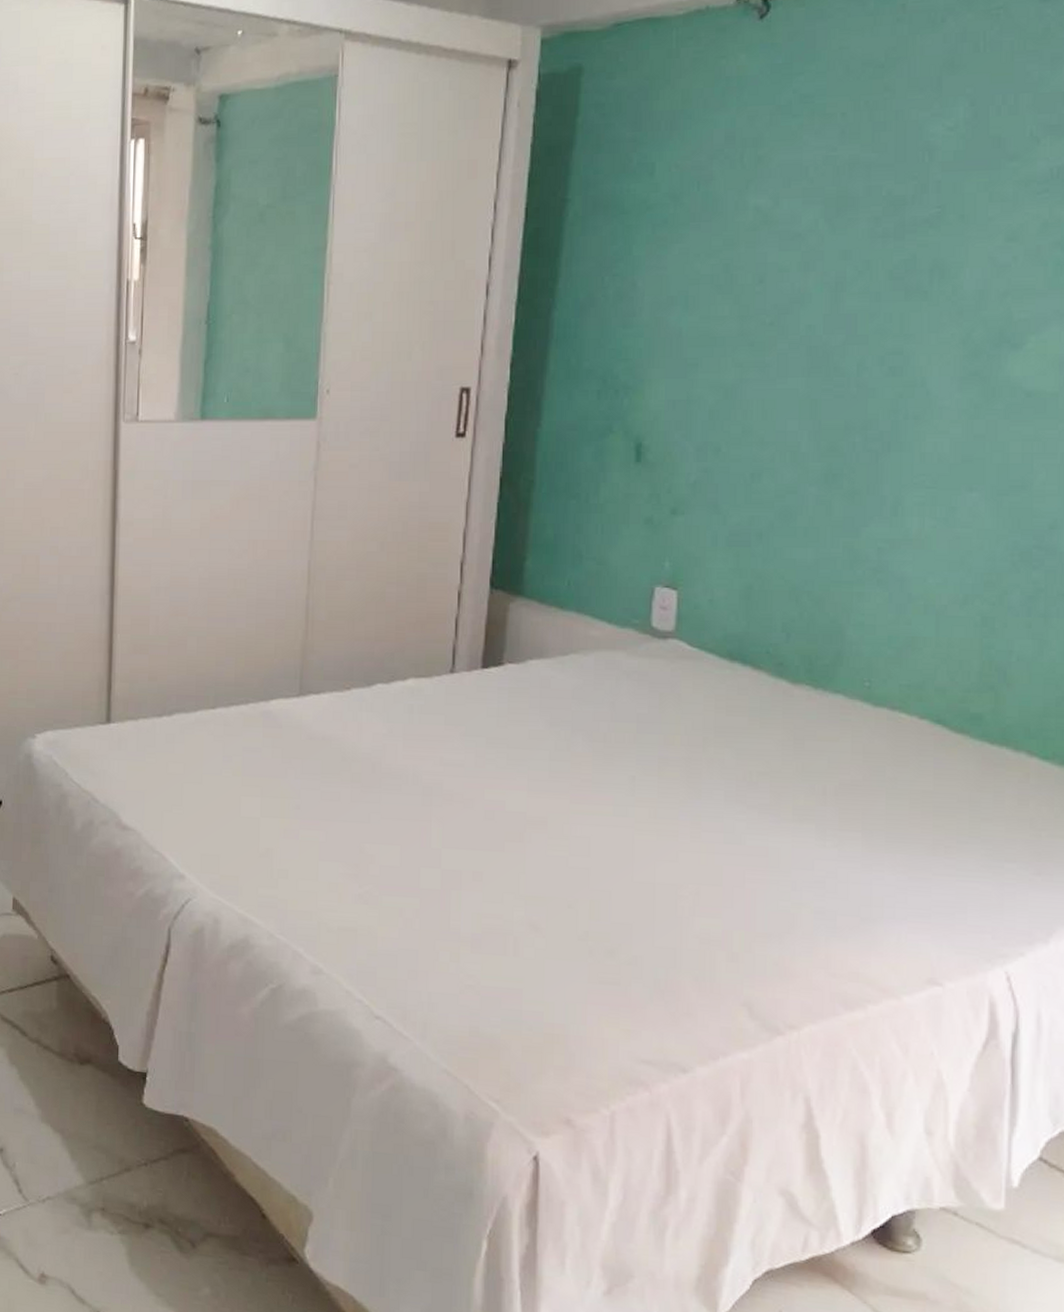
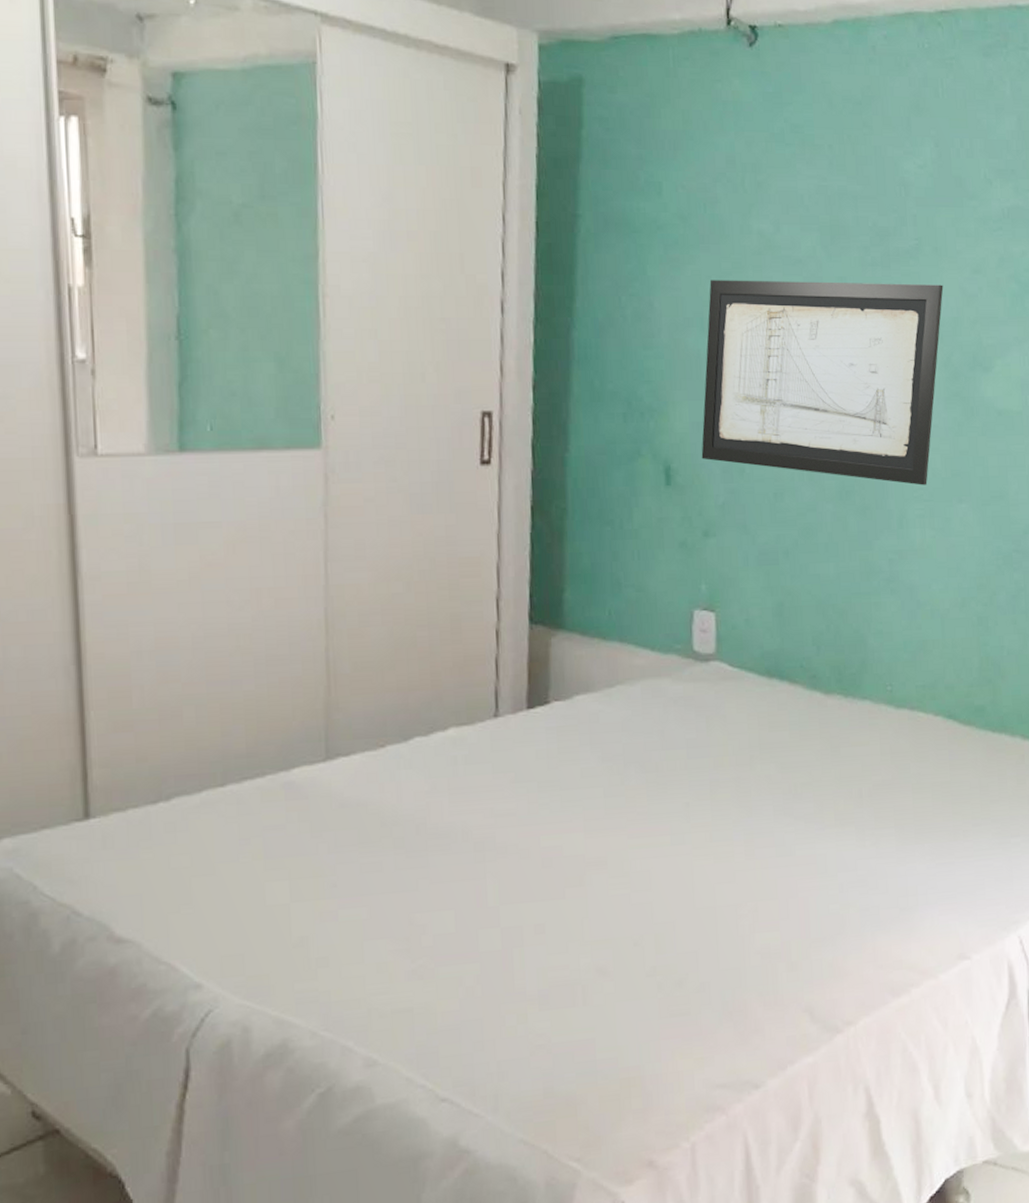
wall art: none [675,254,968,471] -> present [701,280,944,486]

